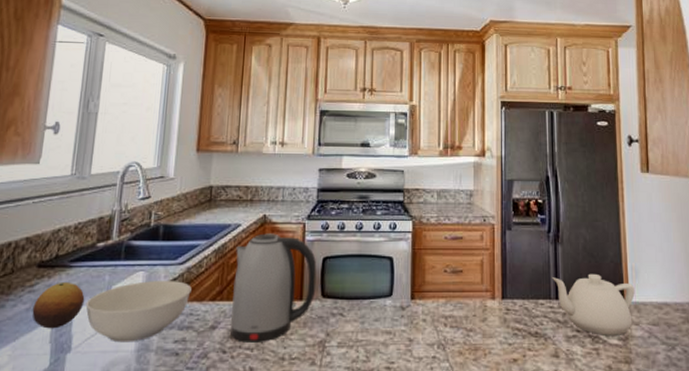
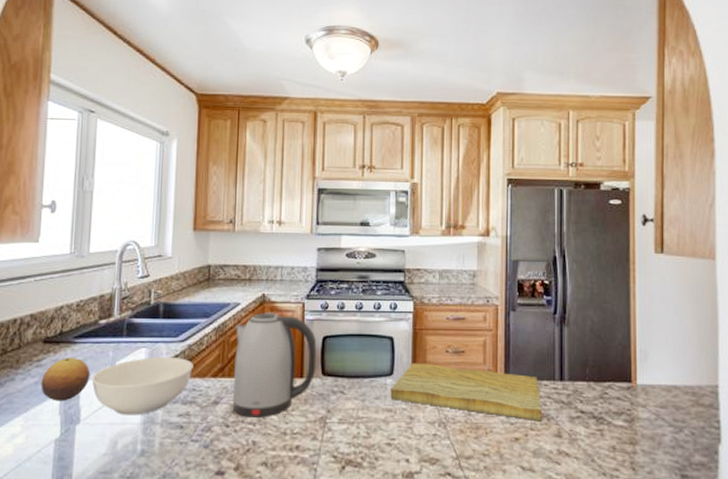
cutting board: none [389,283,539,342] -> present [390,363,542,422]
teapot: present [551,273,635,335] -> none [556,355,643,417]

